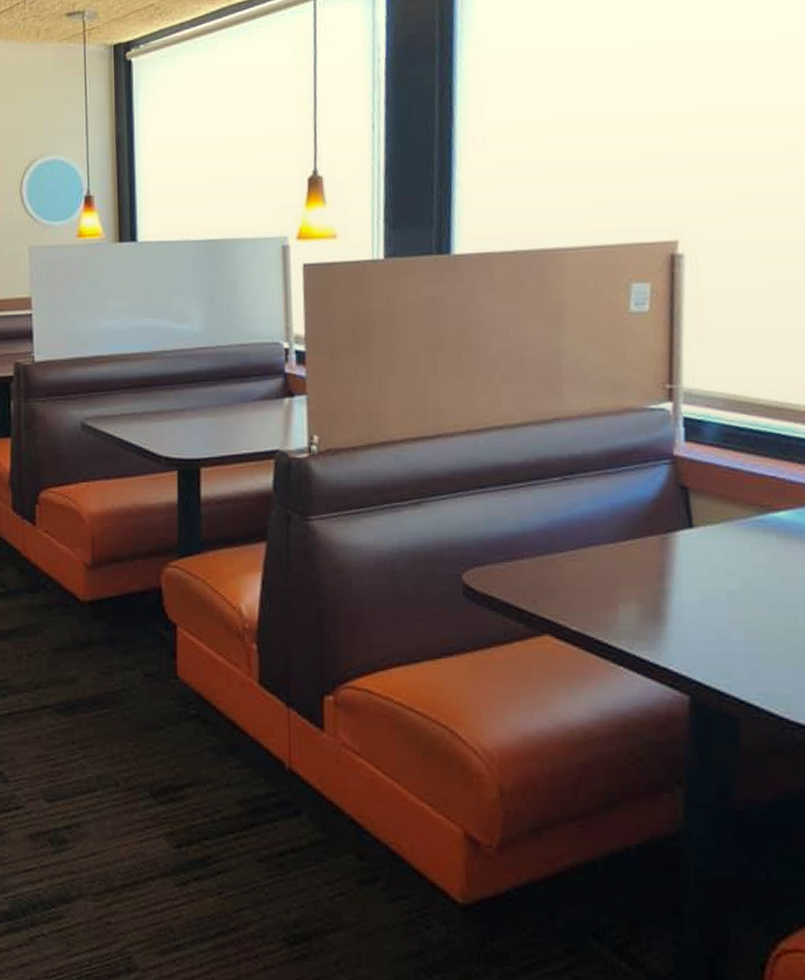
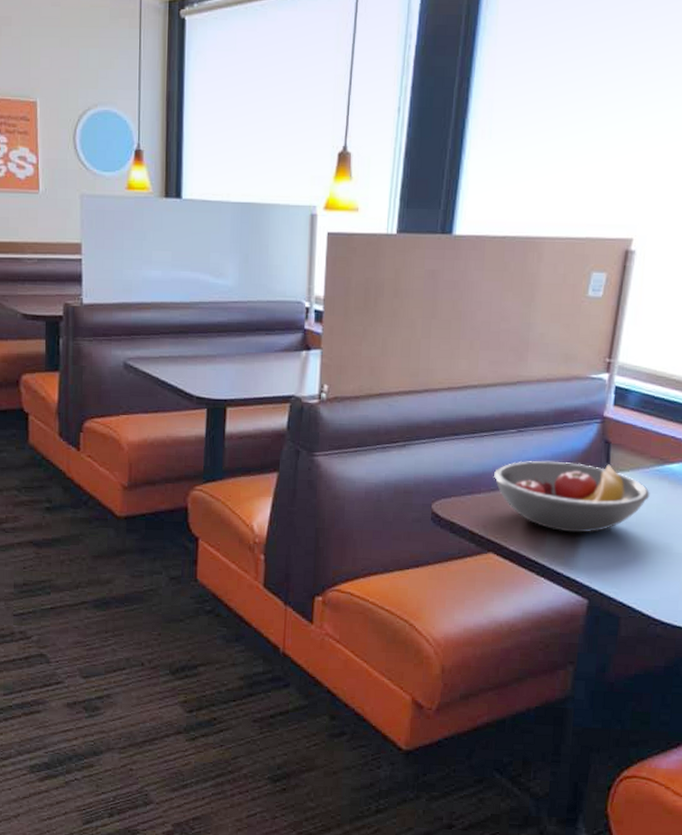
fruit bowl: none [537,514,754,606] -> present [493,460,650,533]

